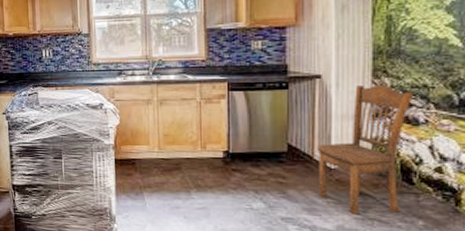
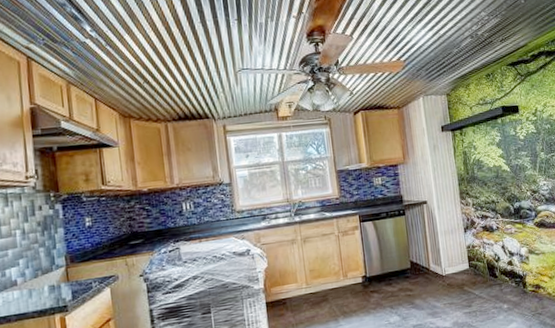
dining chair: present [317,84,415,215] -> none [431,203,492,310]

